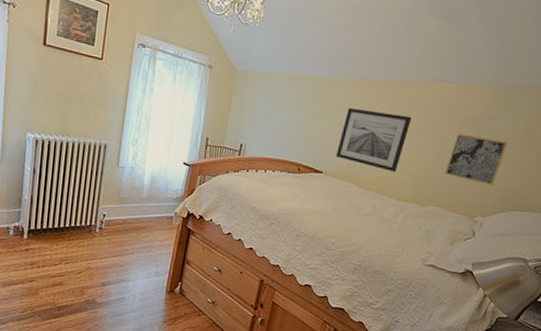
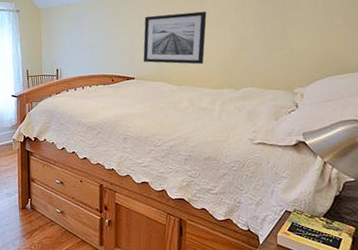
wall art: present [444,133,508,186] -> none [251,12,309,57]

